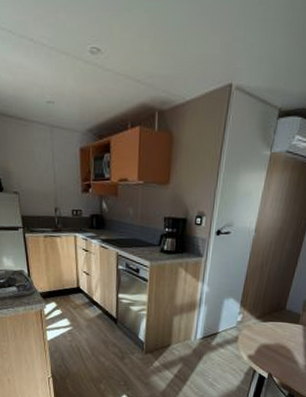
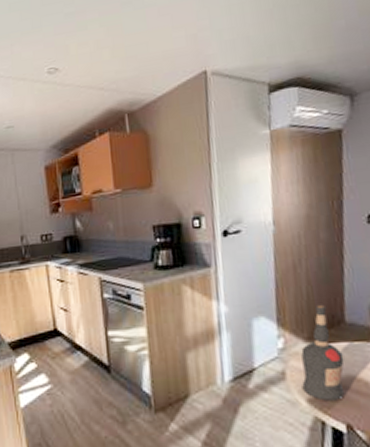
liquor bottle: none [247,295,279,358] -> present [301,304,345,401]

